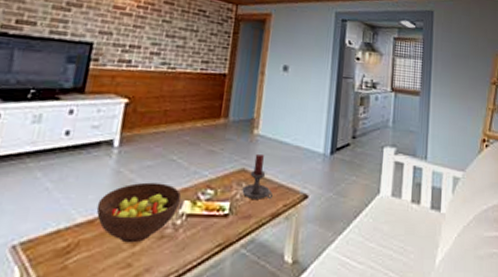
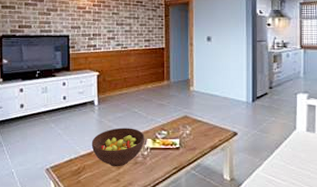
candle holder: present [242,153,273,200] -> none [187,104,210,137]

